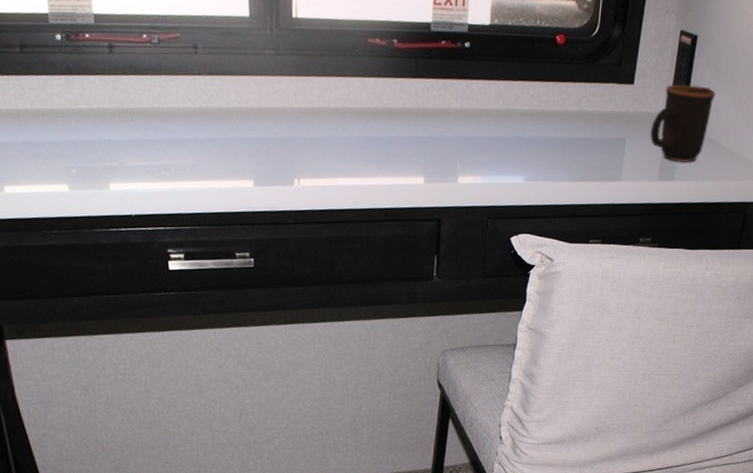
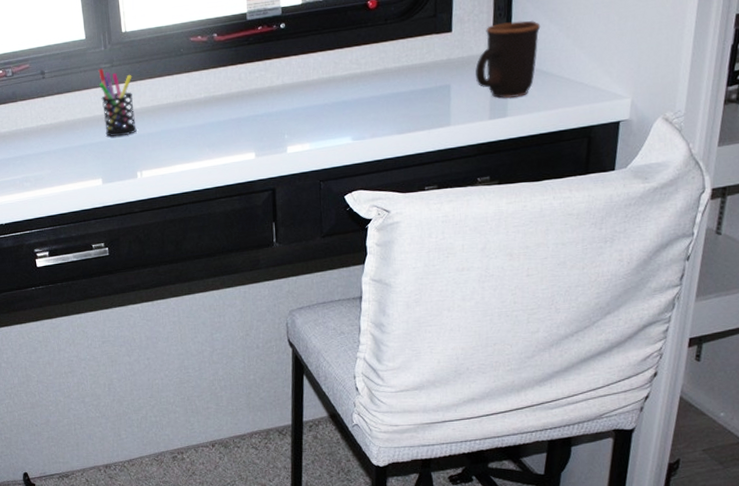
pen holder: none [260,54,299,136] -> present [98,68,137,137]

